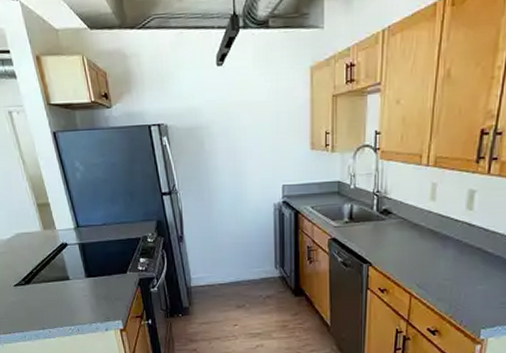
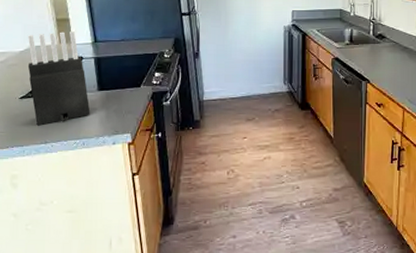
knife block: none [12,217,81,313] -> present [27,31,90,126]

